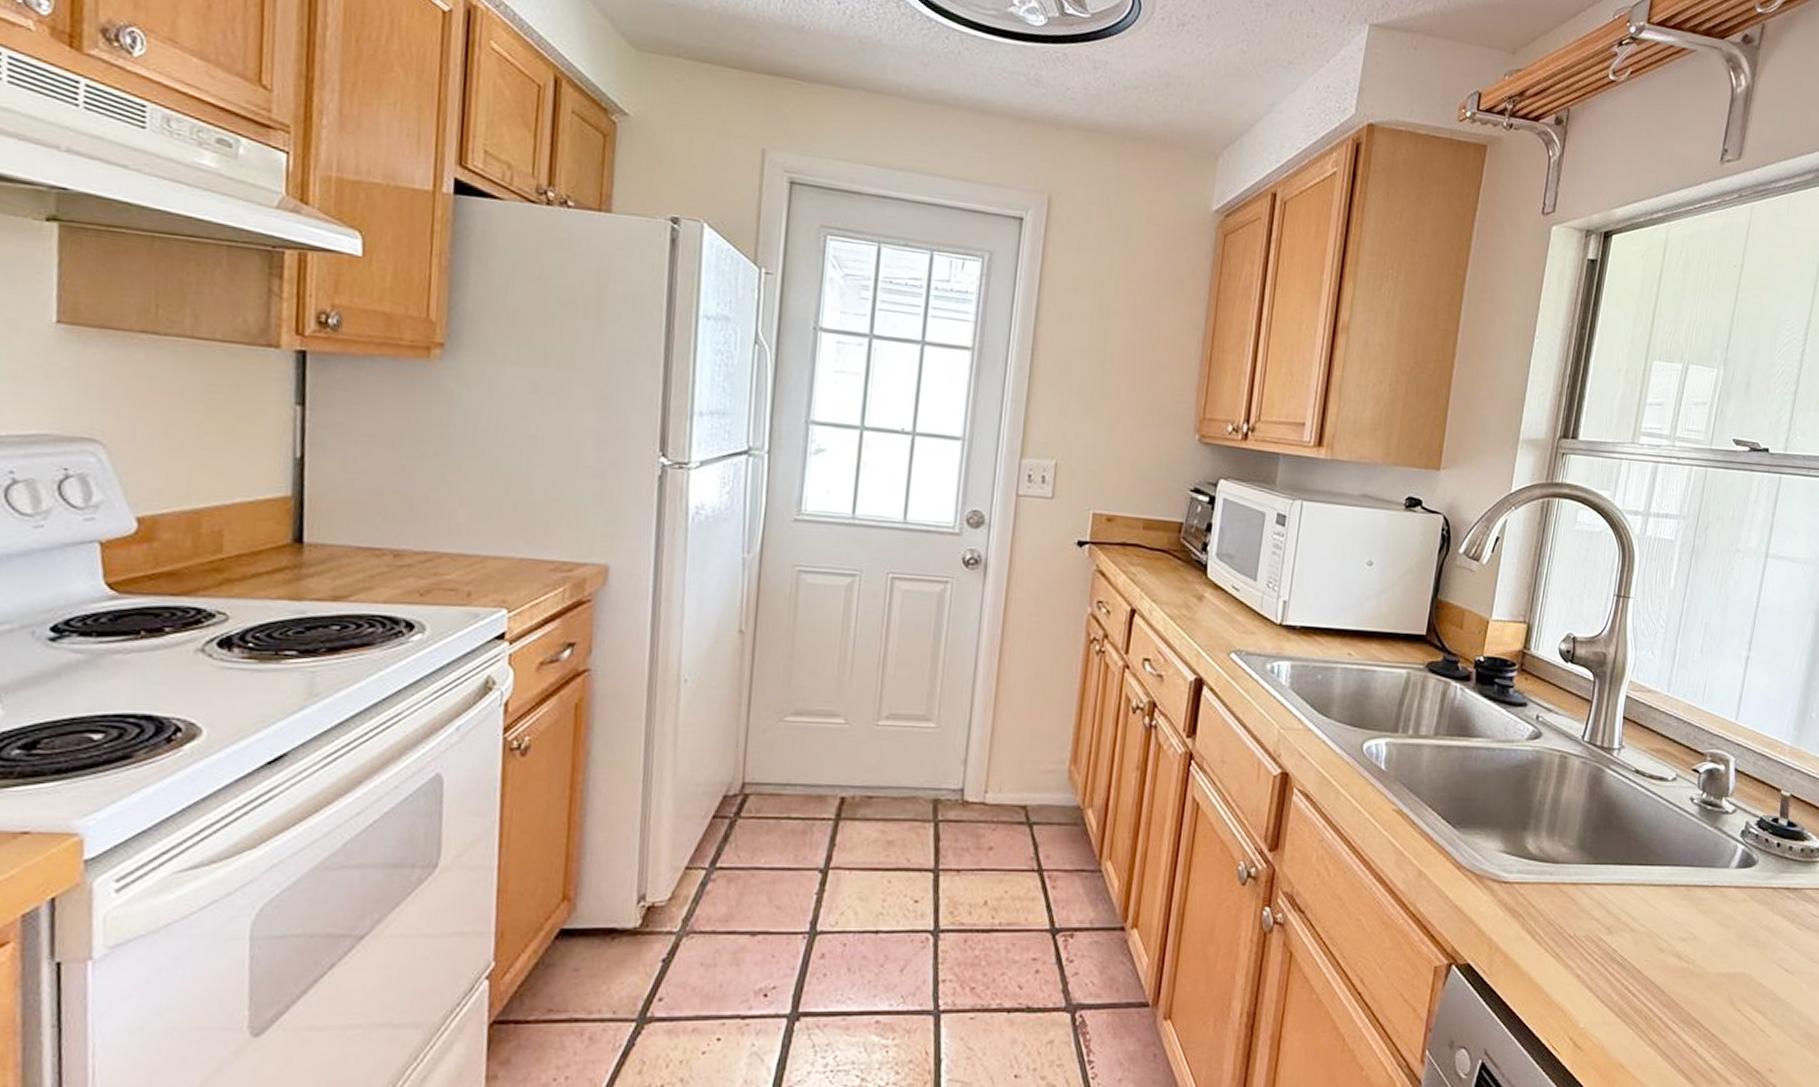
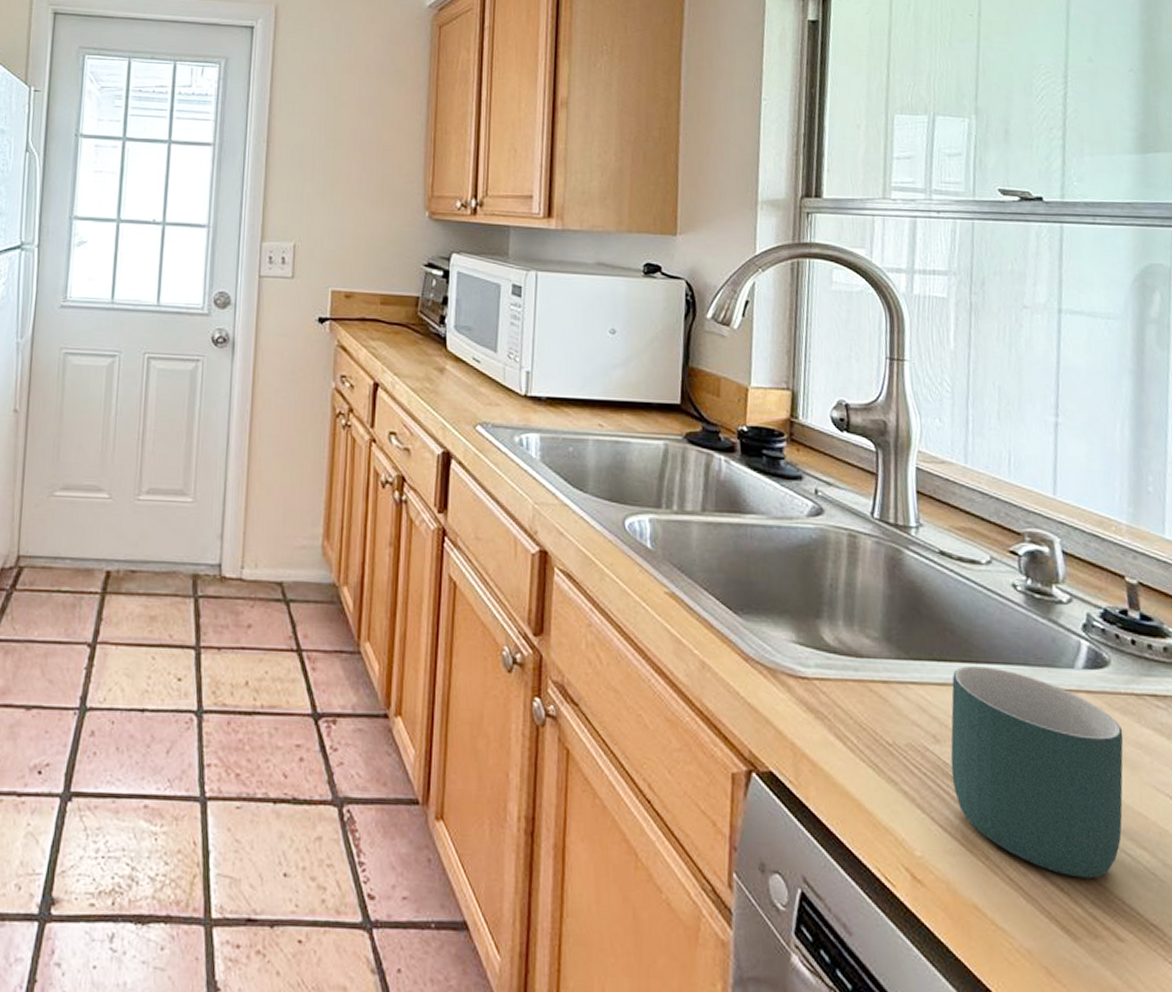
mug: none [1617,868,1759,1038] -> present [950,666,1124,879]

